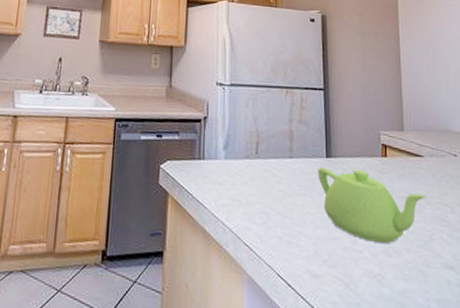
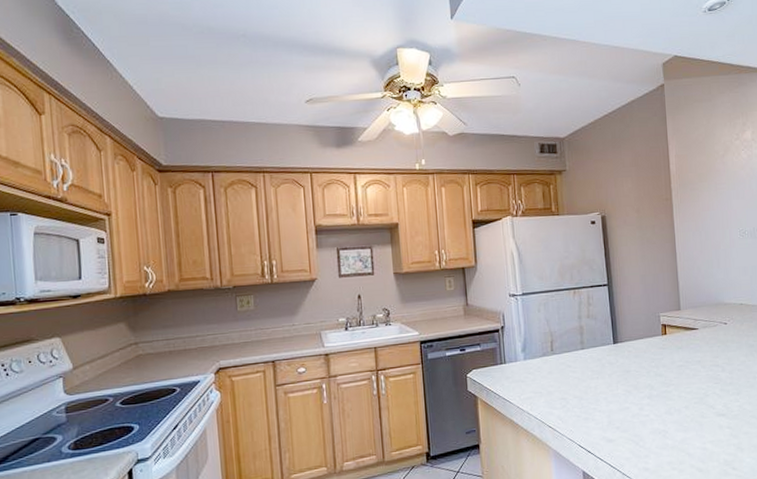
teapot: present [318,166,427,243] -> none [607,349,702,406]

